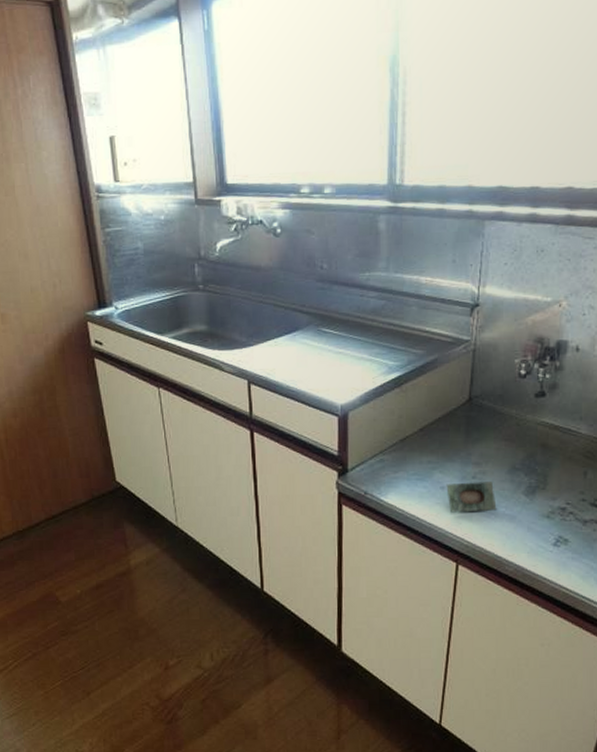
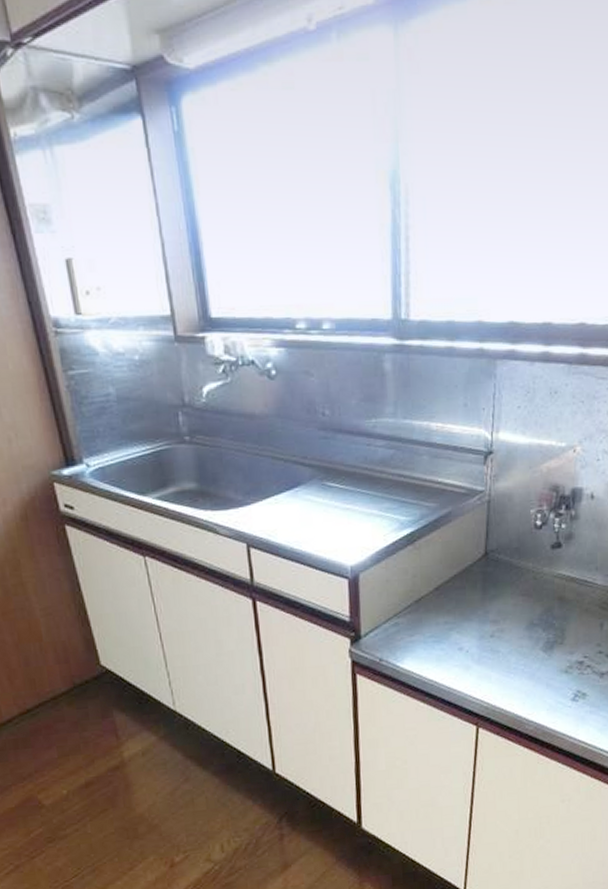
soap bar: present [446,482,497,513] -> none [464,639,516,675]

